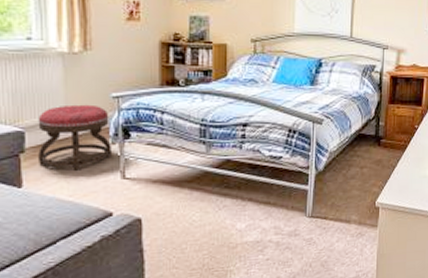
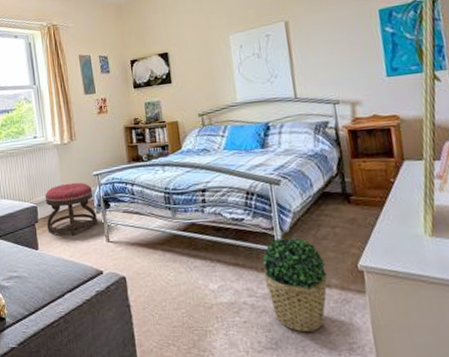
potted plant: none [293,176,350,265] -> present [262,237,328,333]

